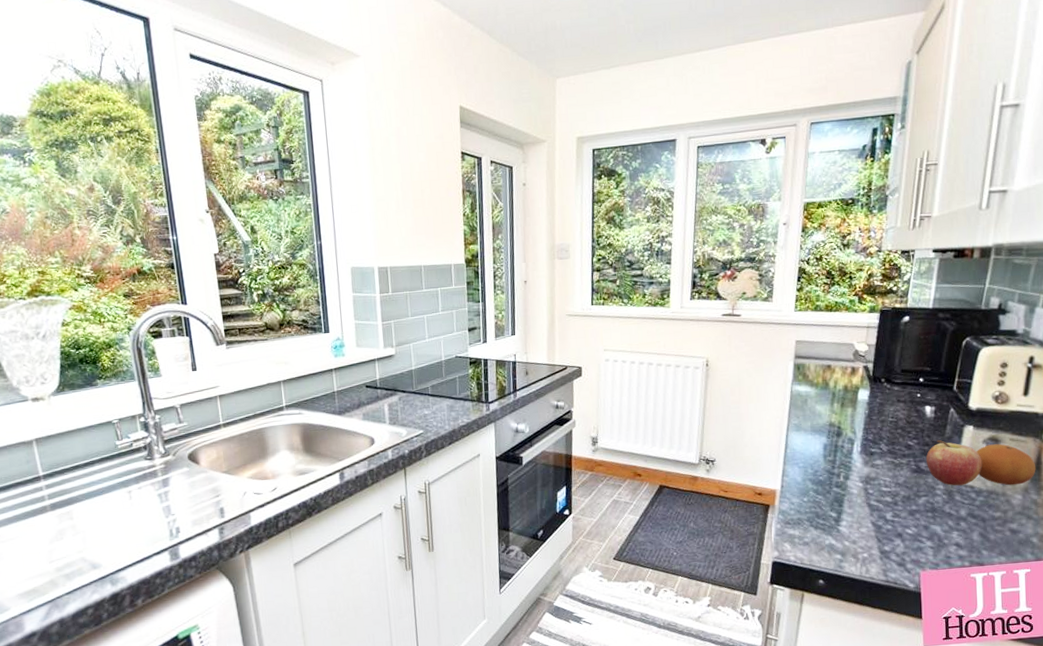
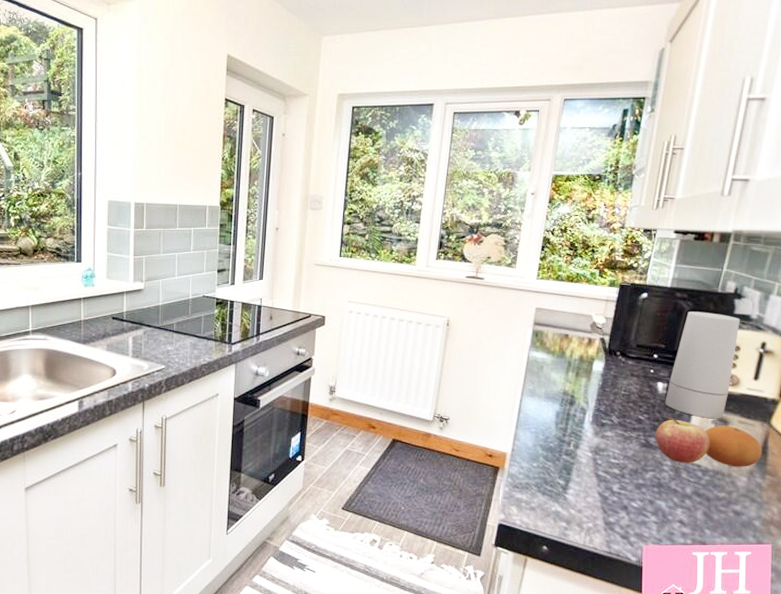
canister: none [934,330,1006,439] -> present [665,312,740,419]

